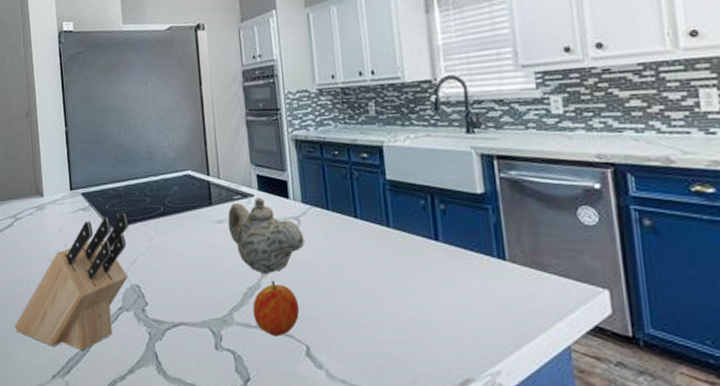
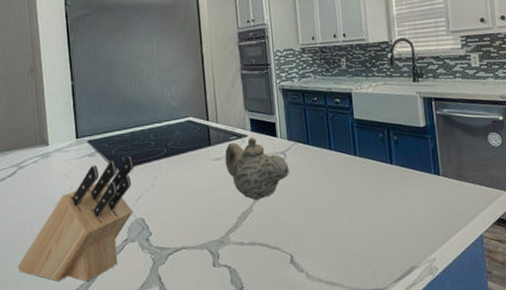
fruit: present [253,280,300,337] -> none [246,205,285,250]

